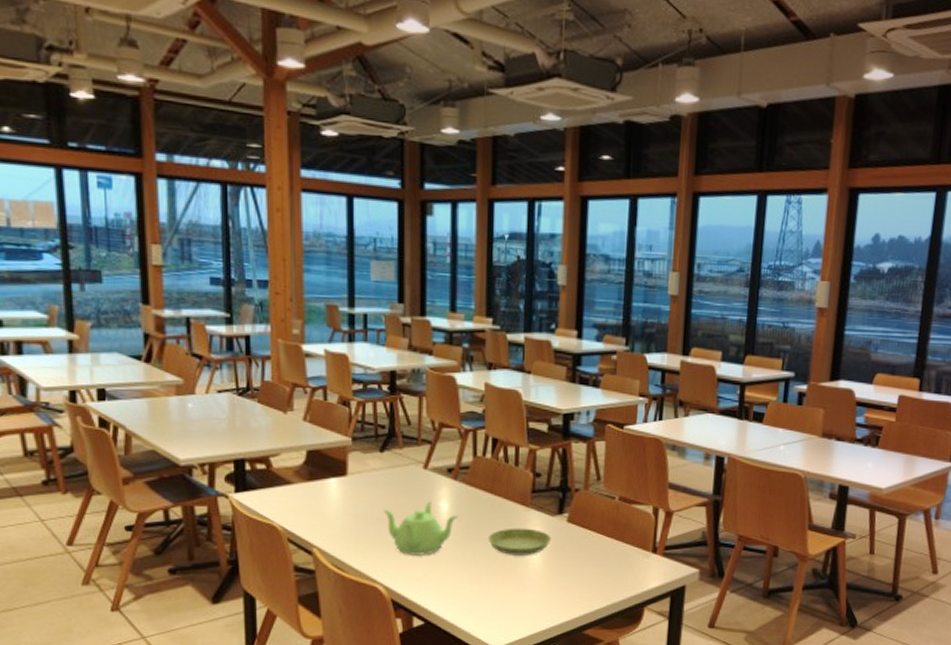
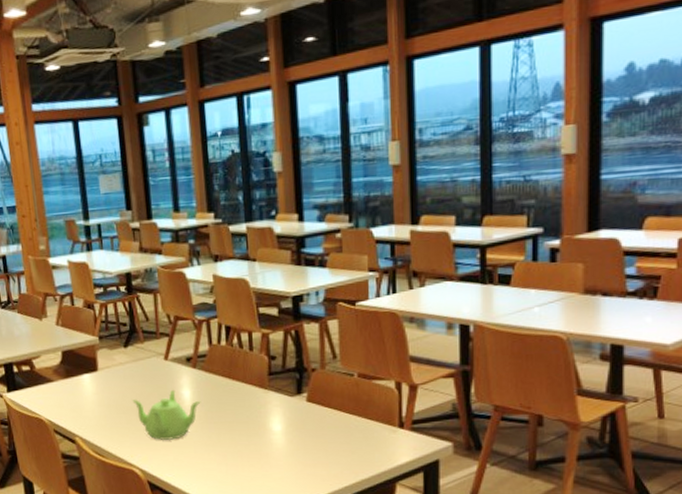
saucer: present [487,528,551,555] -> none [230,409,292,436]

